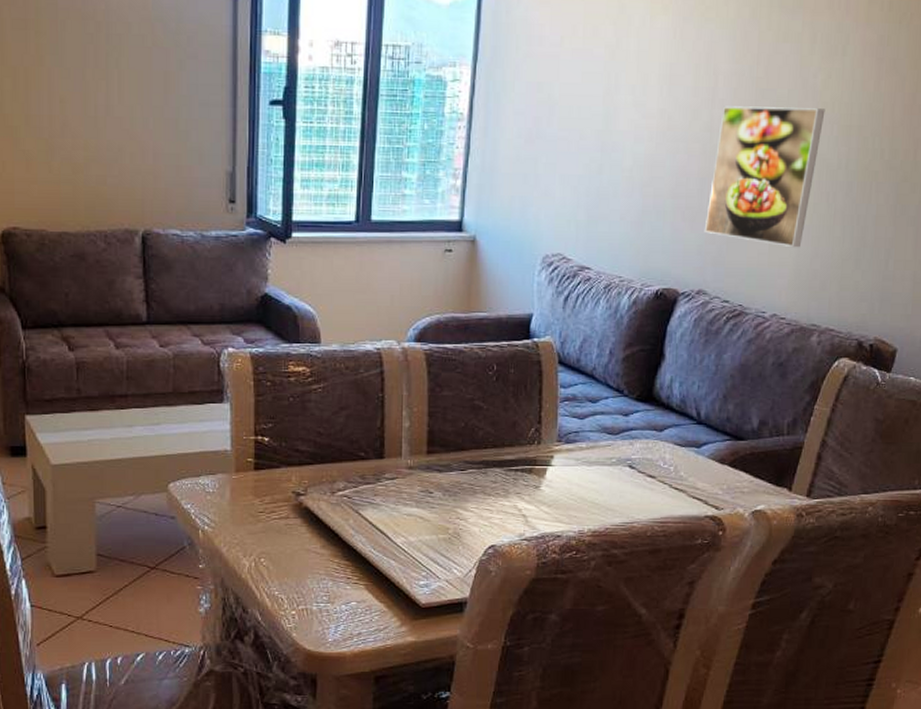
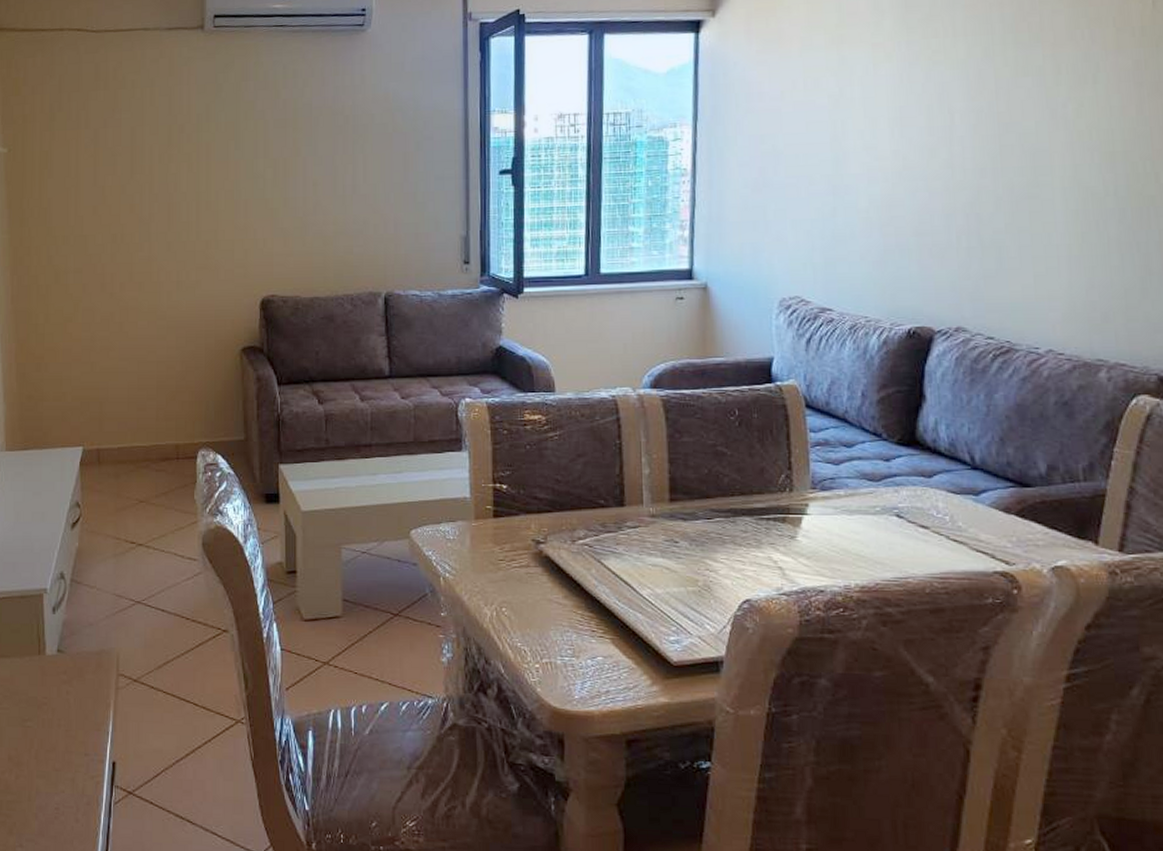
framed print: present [704,106,825,248] -> none [956,137,1082,280]

